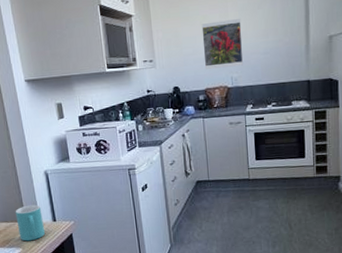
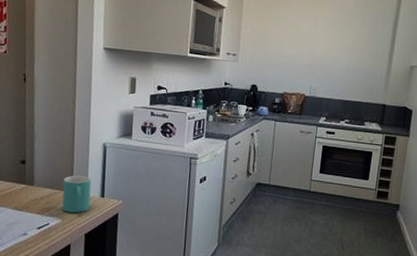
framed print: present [201,19,244,69] -> none [286,29,330,78]

